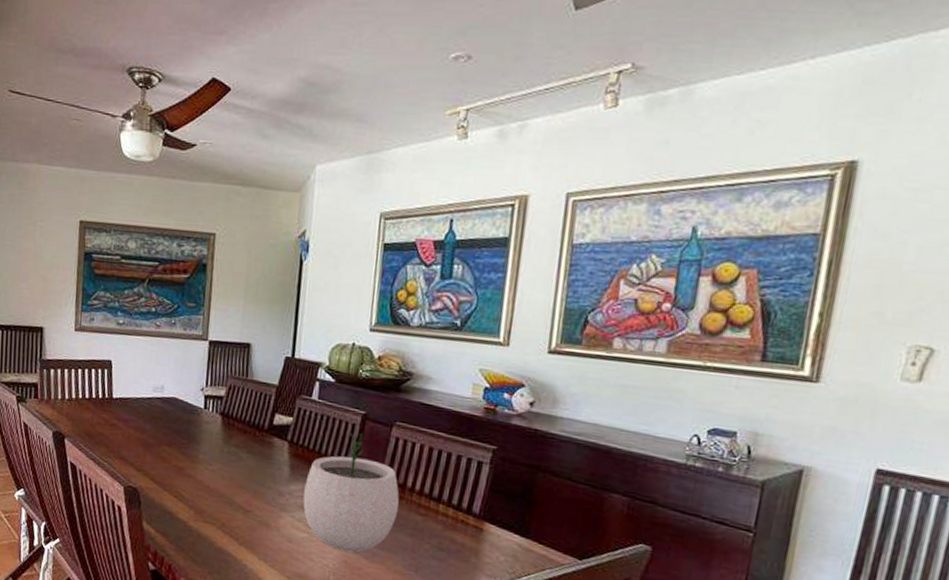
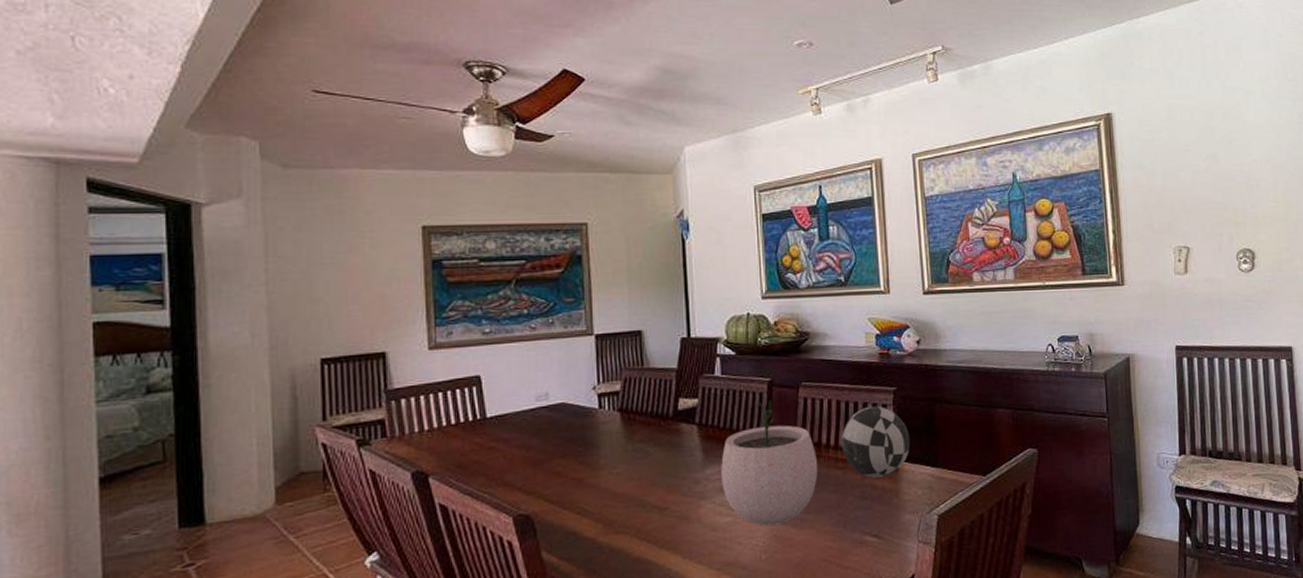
decorative ball: none [426,460,503,534] -> present [842,406,911,478]

